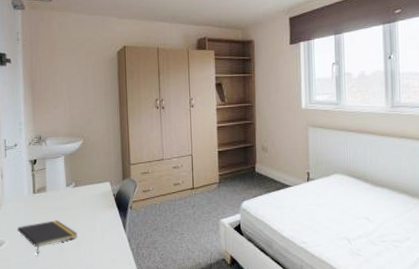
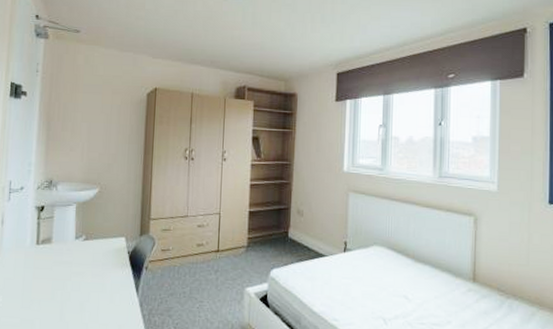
notepad: present [17,220,78,255] -> none [13,276,83,316]

